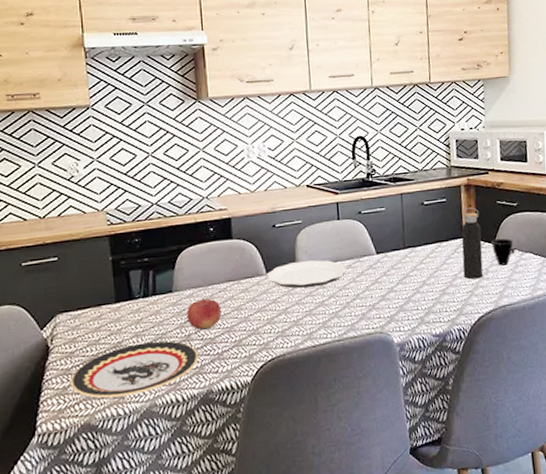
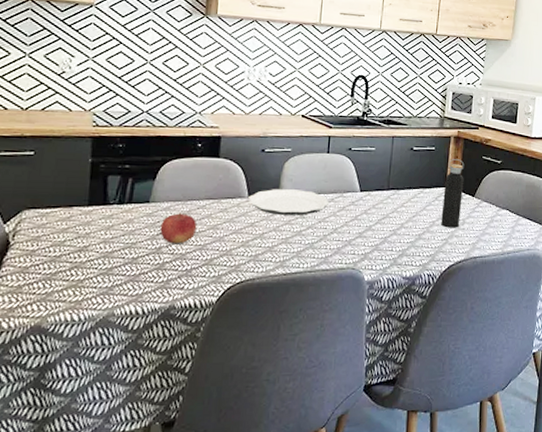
plate: present [69,340,199,399] -> none [25,250,167,302]
cup: present [491,238,516,266] -> none [471,192,494,219]

